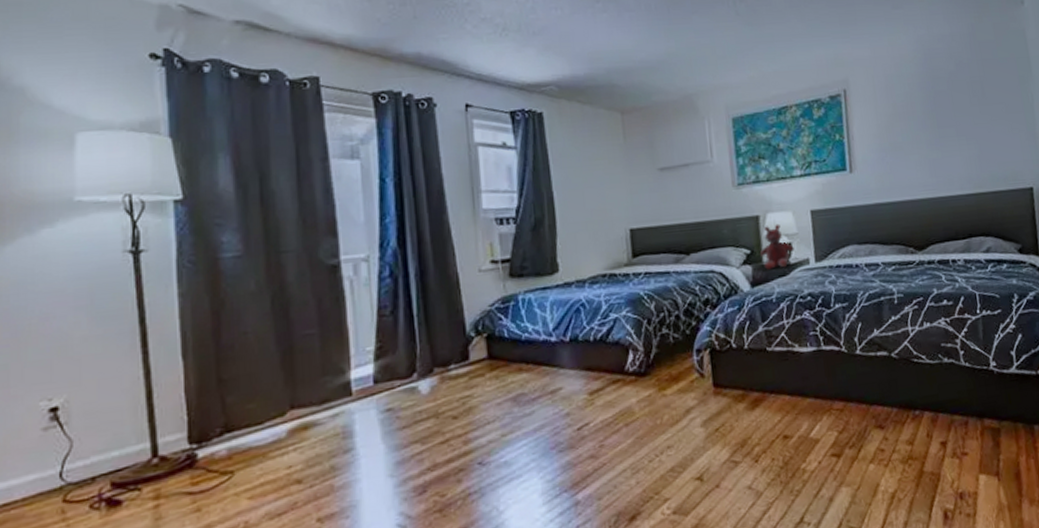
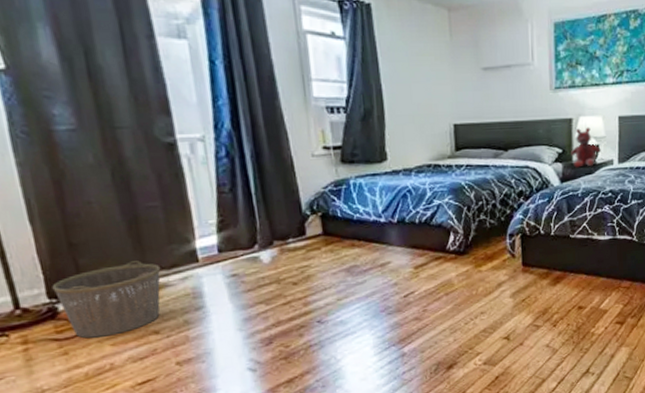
basket: none [195,396,311,491] -> present [52,261,161,339]

